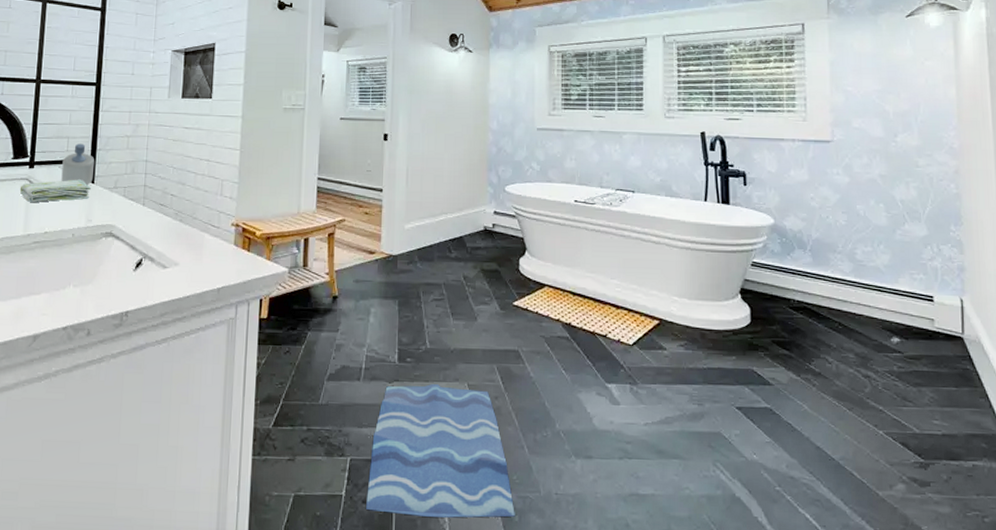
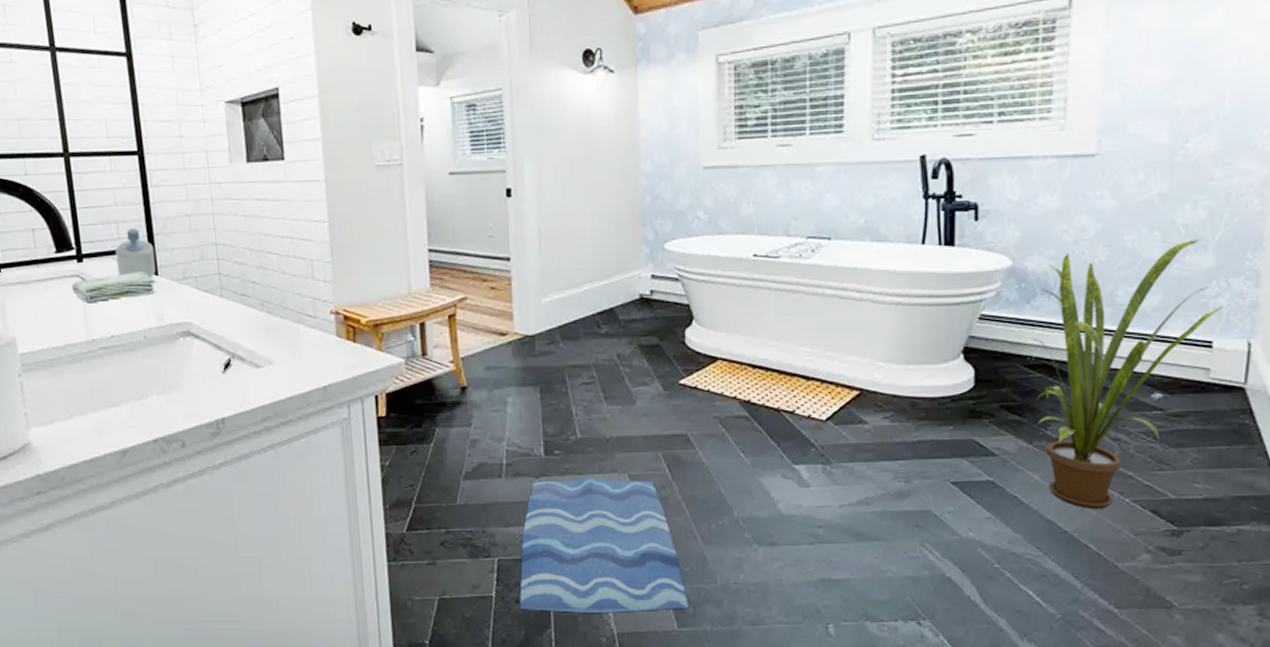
house plant: none [793,212,938,439] -> present [1031,239,1223,509]

